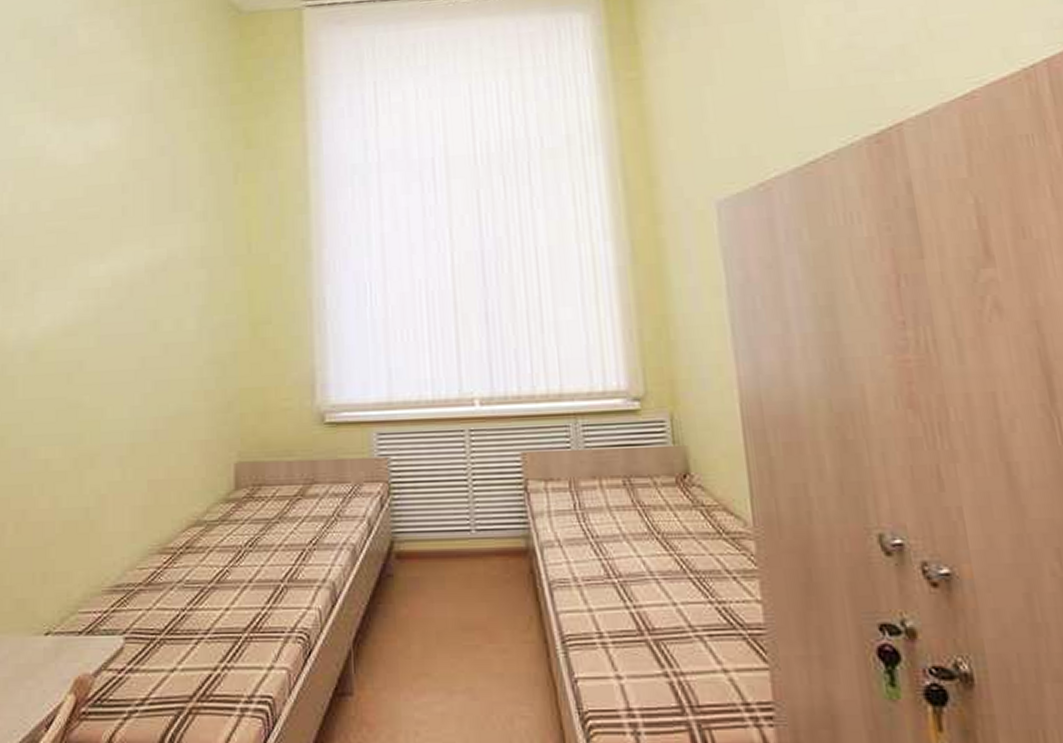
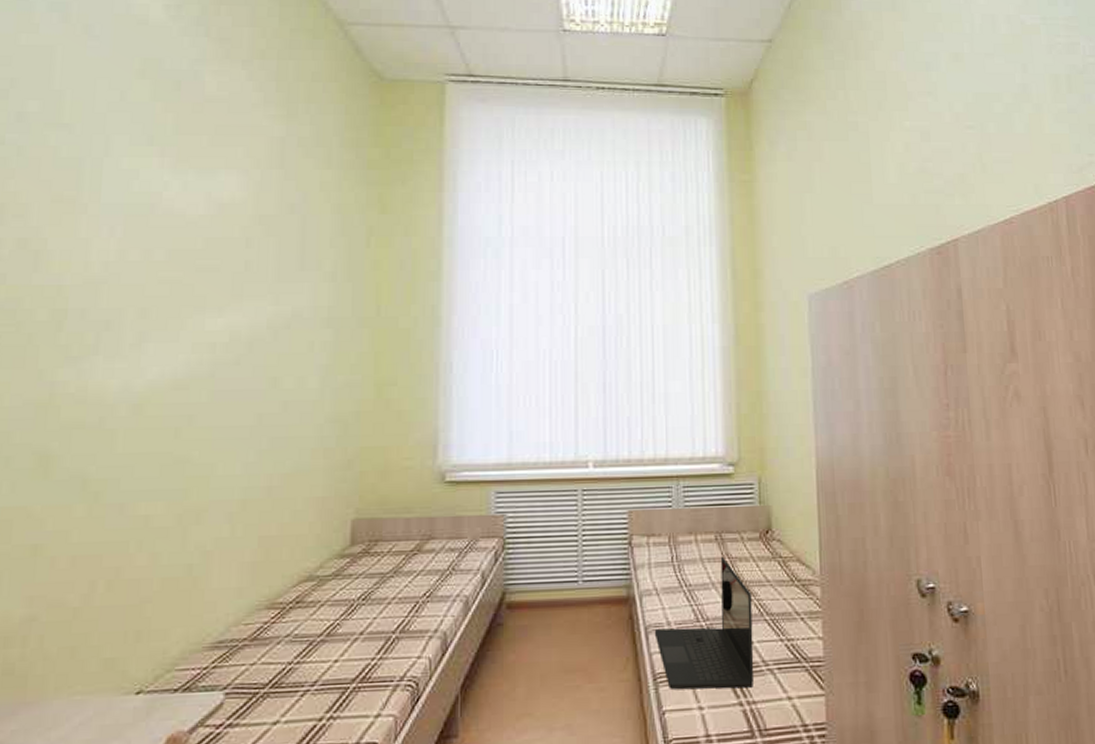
laptop: none [559,504,681,657] -> present [654,556,755,690]

